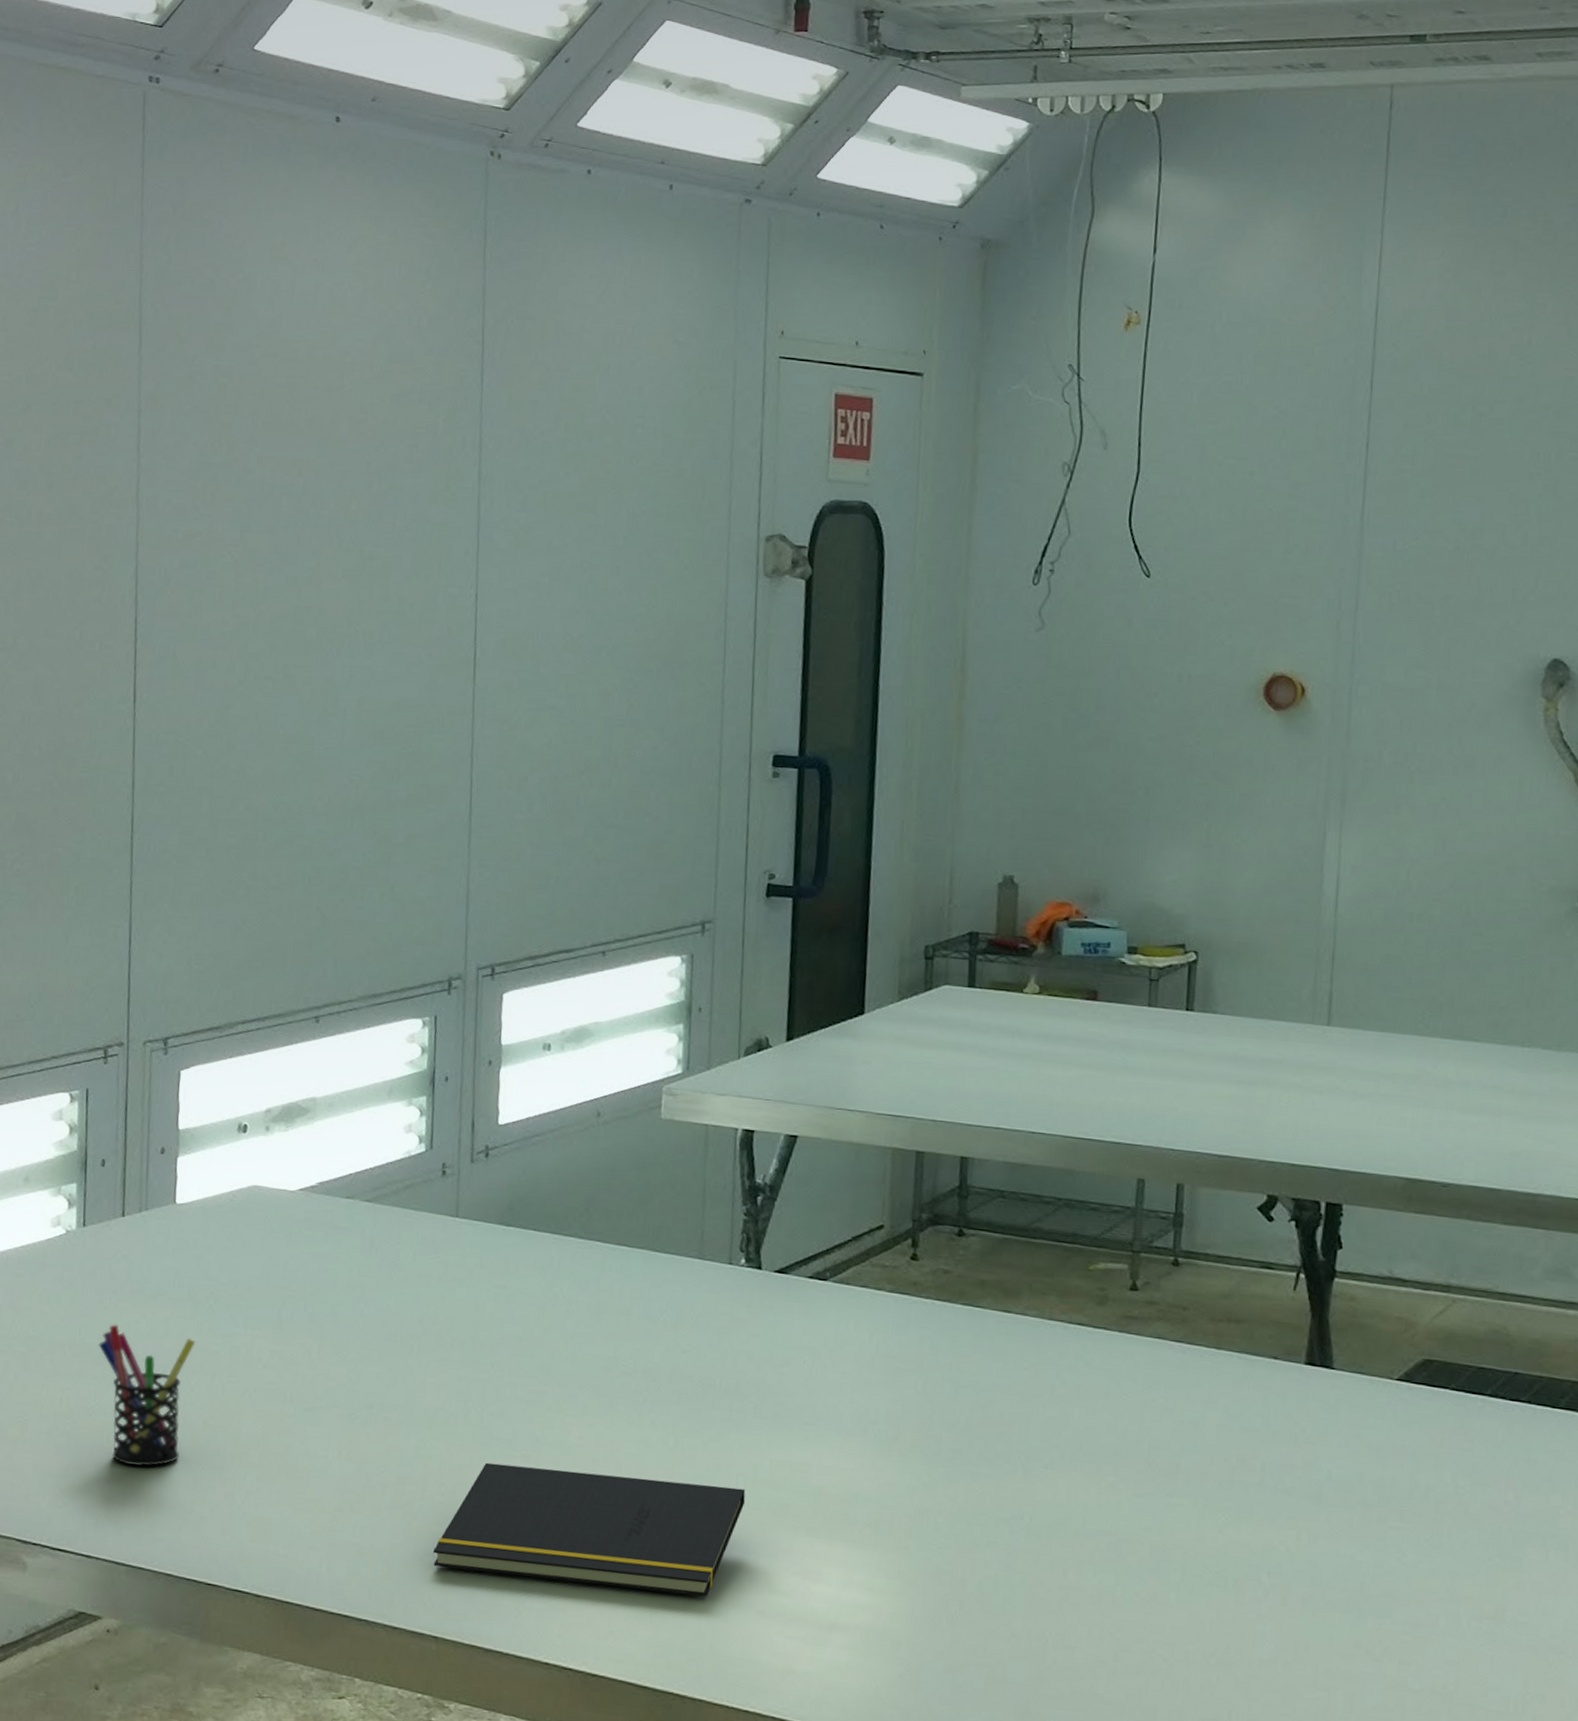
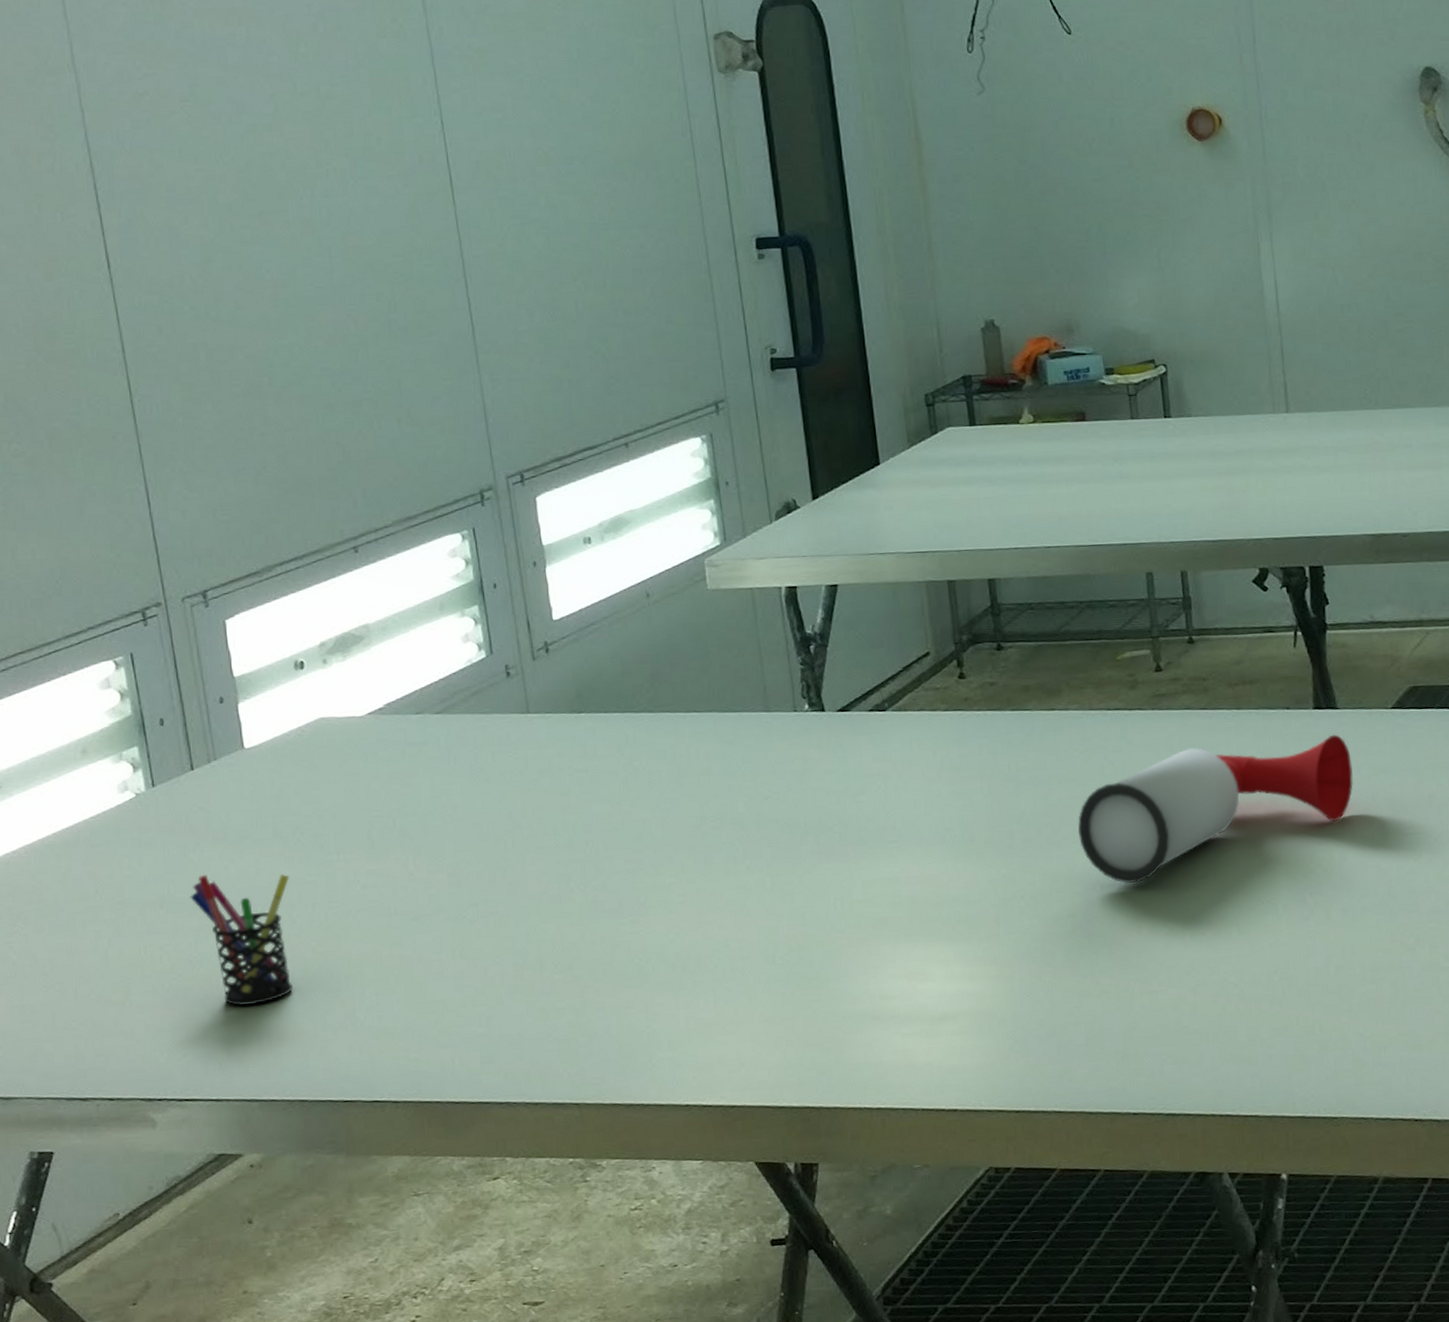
notepad: present [433,1462,746,1597] -> none [561,911,846,1039]
air horn: none [1014,1381,1341,1521] -> present [1078,734,1354,883]

